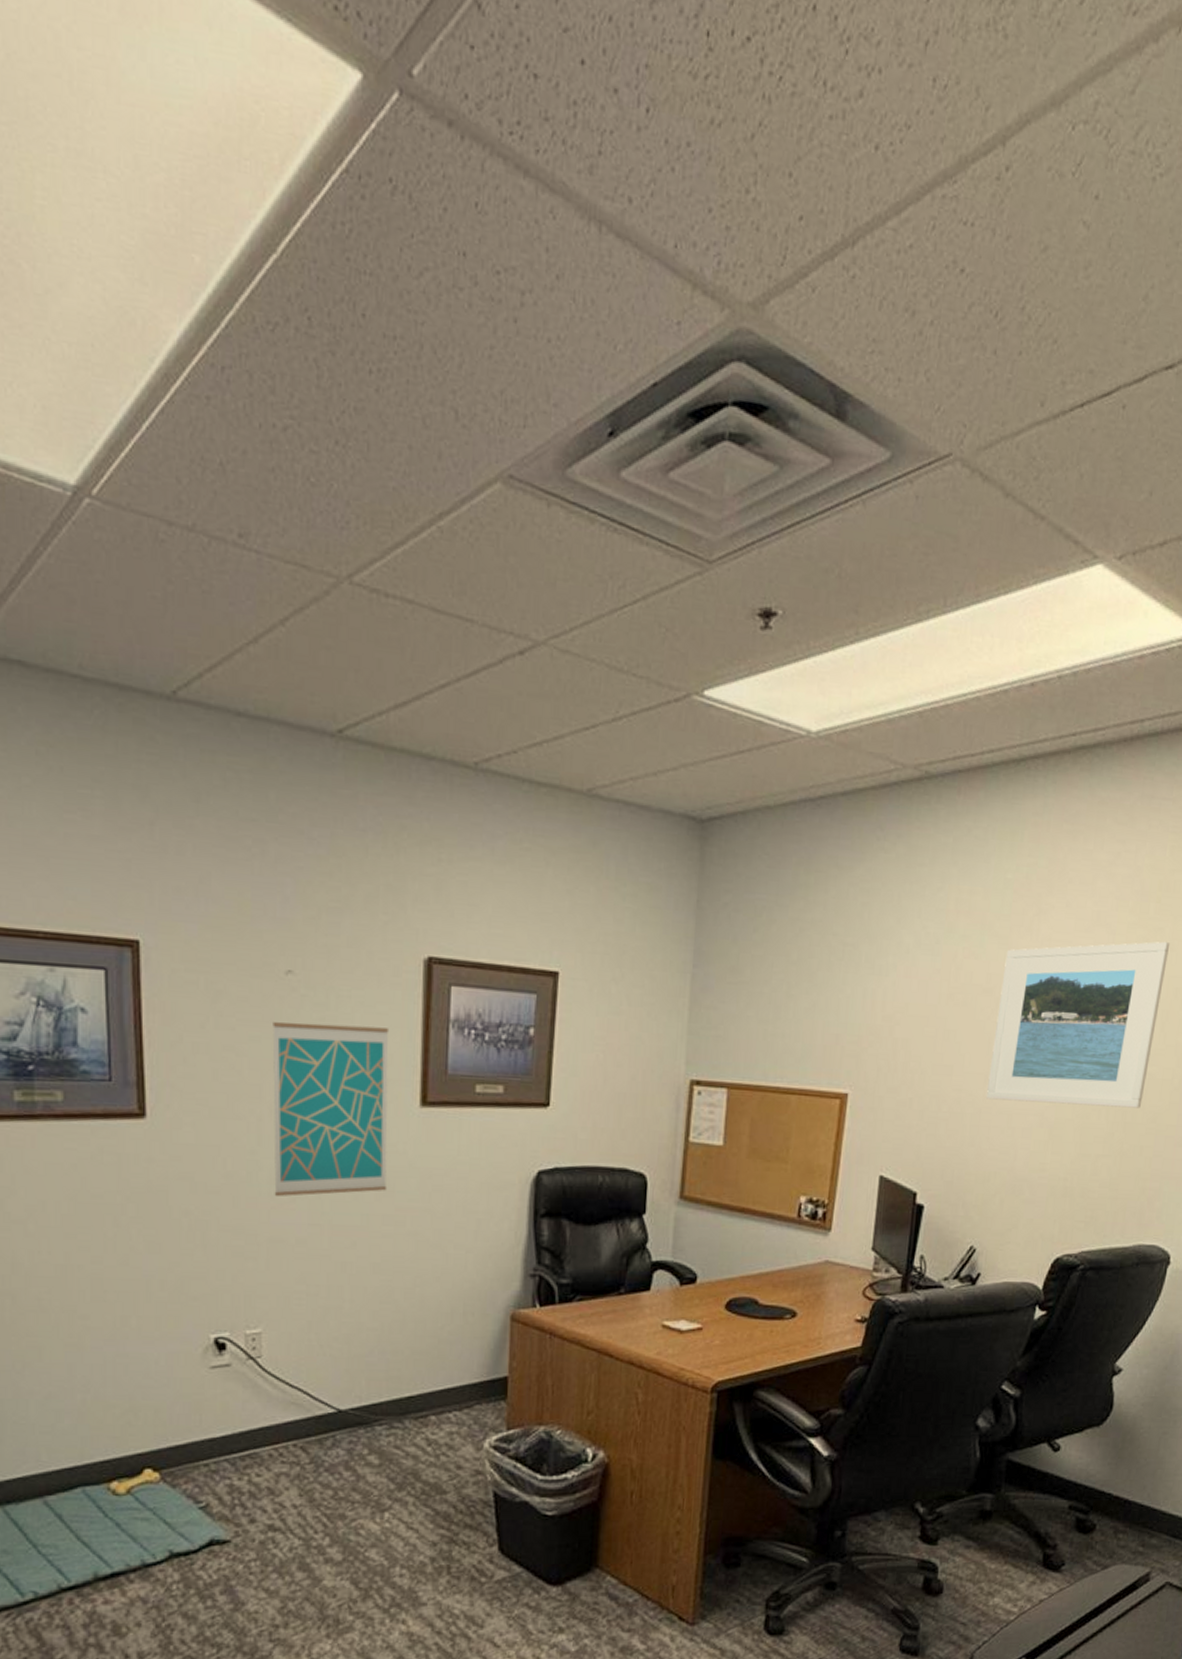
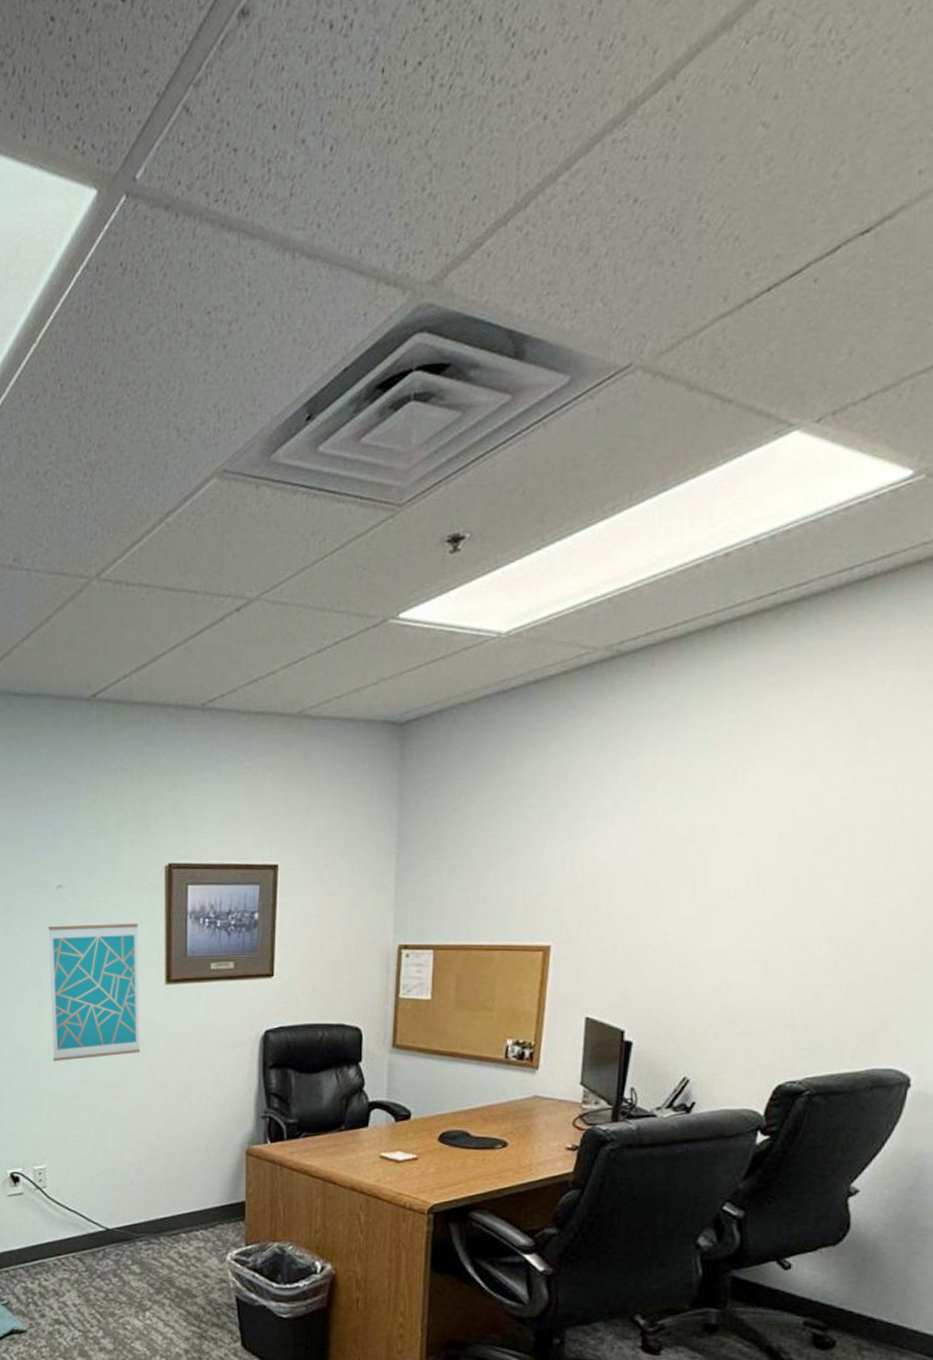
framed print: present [985,941,1170,1108] -> none [693,774,895,941]

